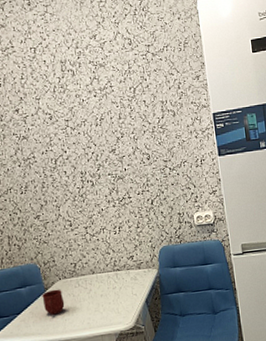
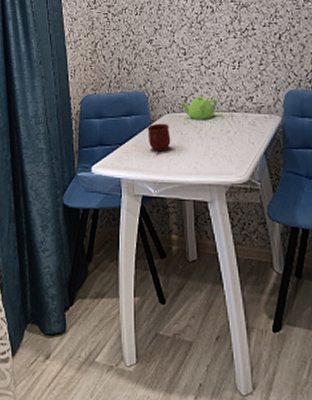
teapot: none [71,261,104,283] -> present [181,96,218,121]

